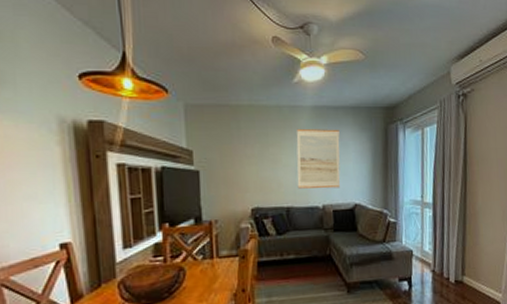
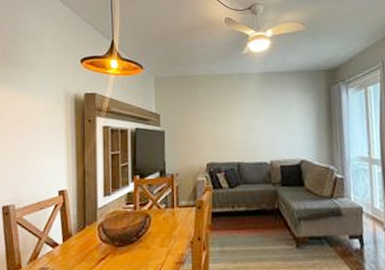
wall art: present [296,128,341,189] -> none [245,91,287,146]

